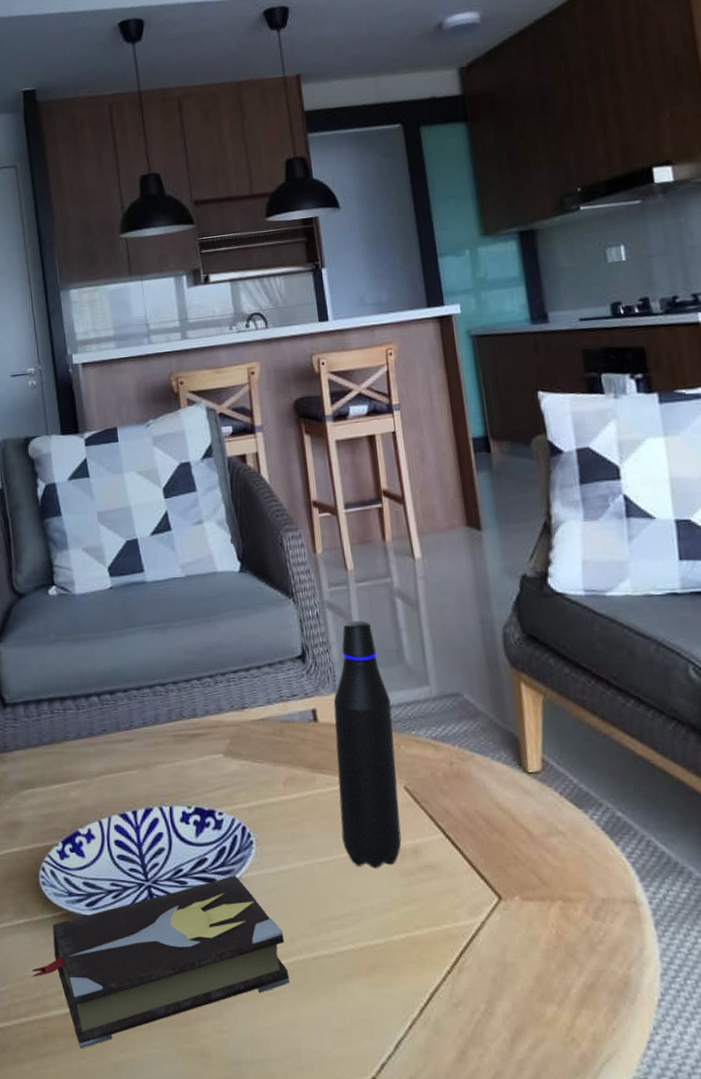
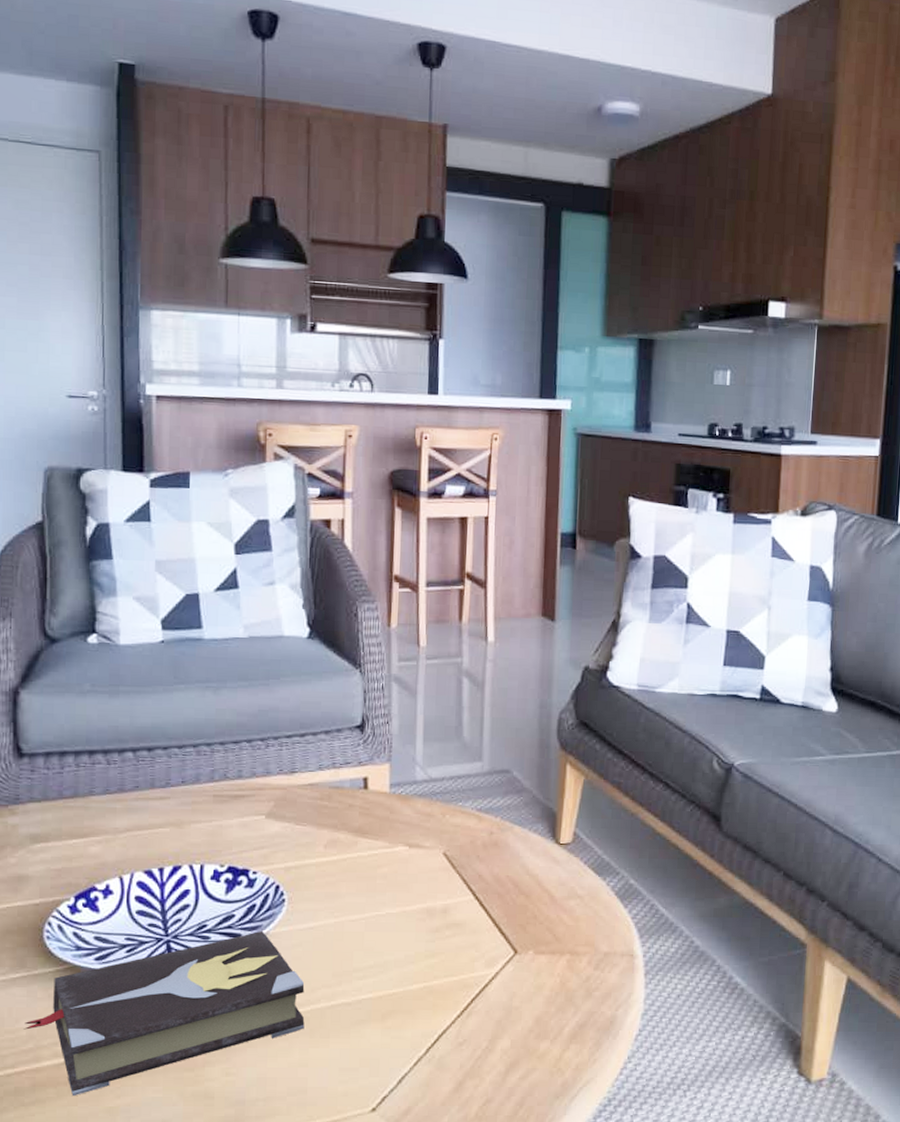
water bottle: present [333,620,402,869] -> none [376,696,443,926]

